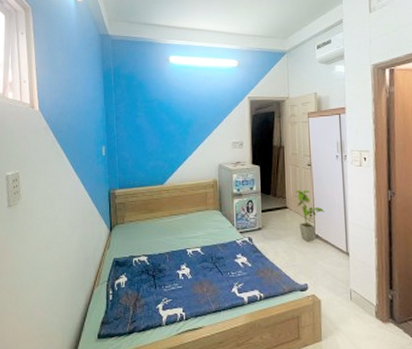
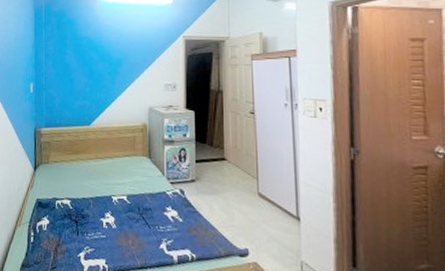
house plant: present [295,190,325,242] -> none [234,140,270,201]

